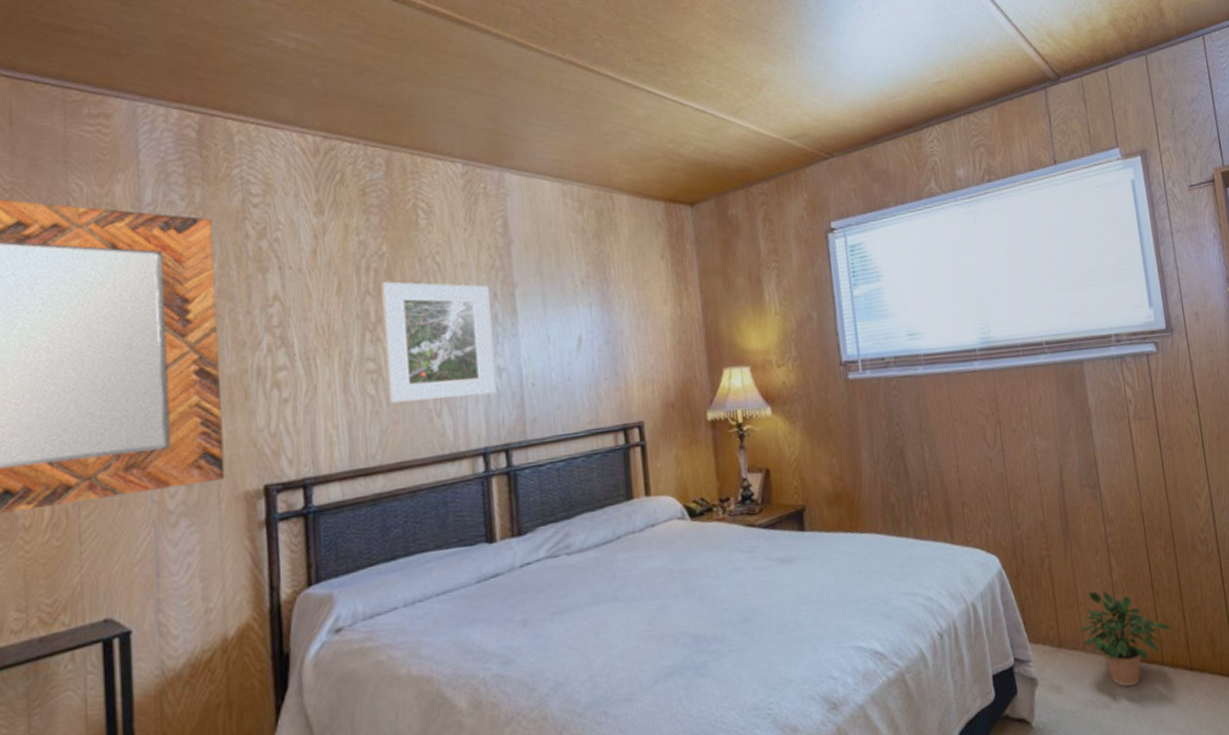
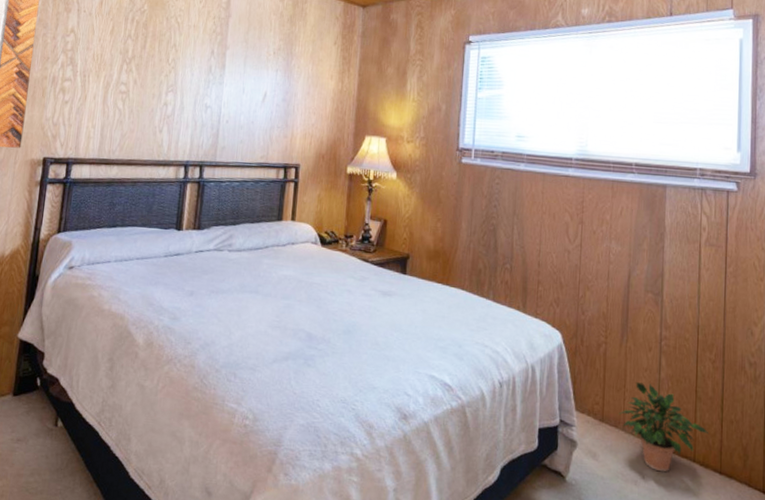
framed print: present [381,281,497,403] -> none [130,30,209,123]

